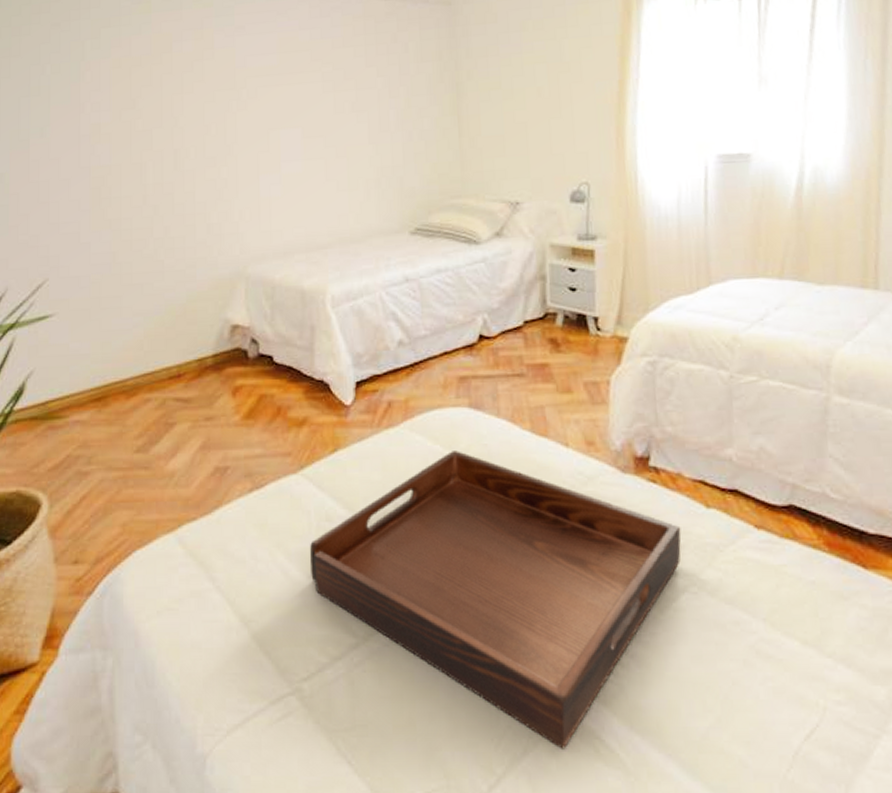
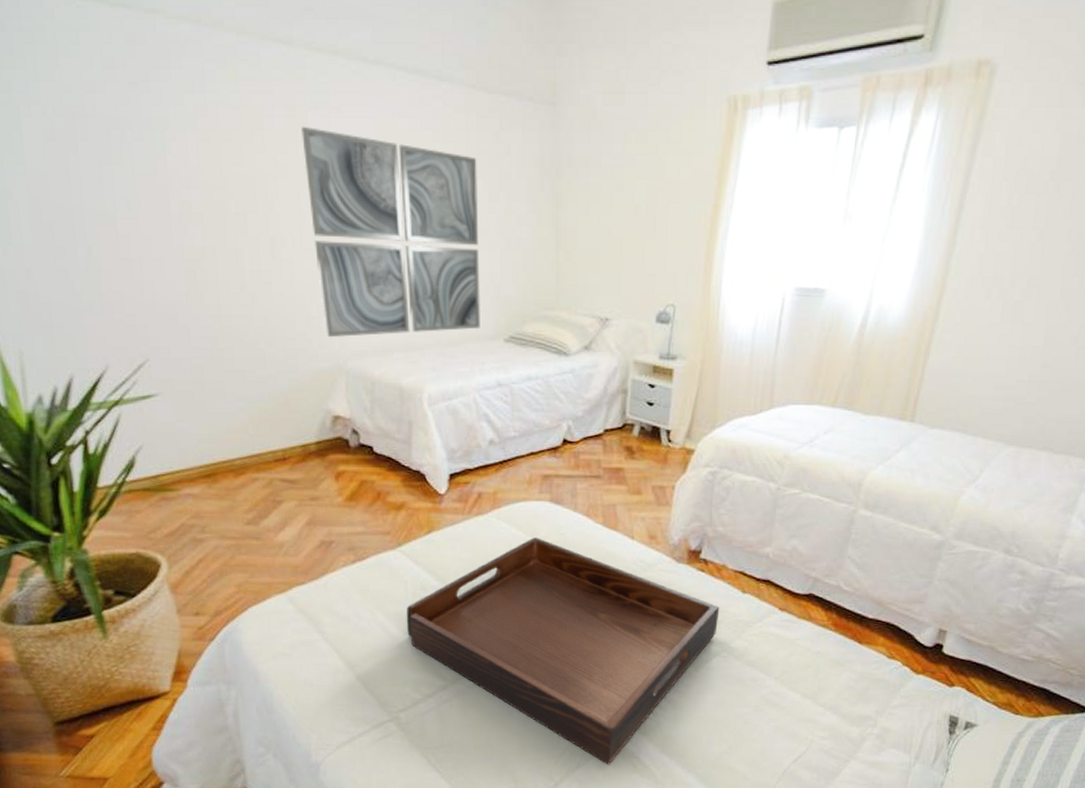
wall art: none [208,46,385,244] -> present [301,126,481,338]

